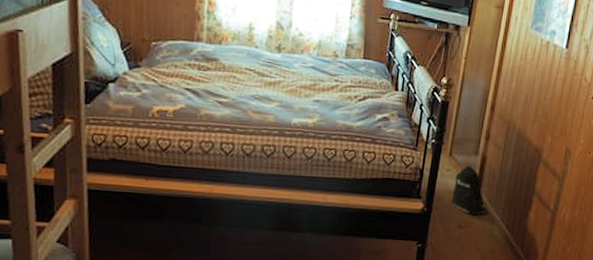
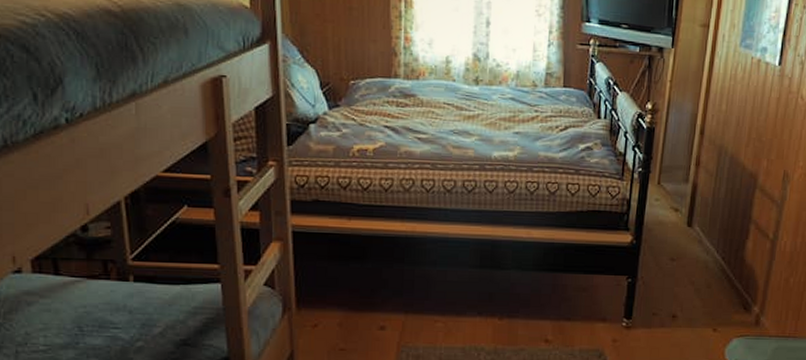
backpack: present [451,164,488,215] -> none [662,193,701,246]

